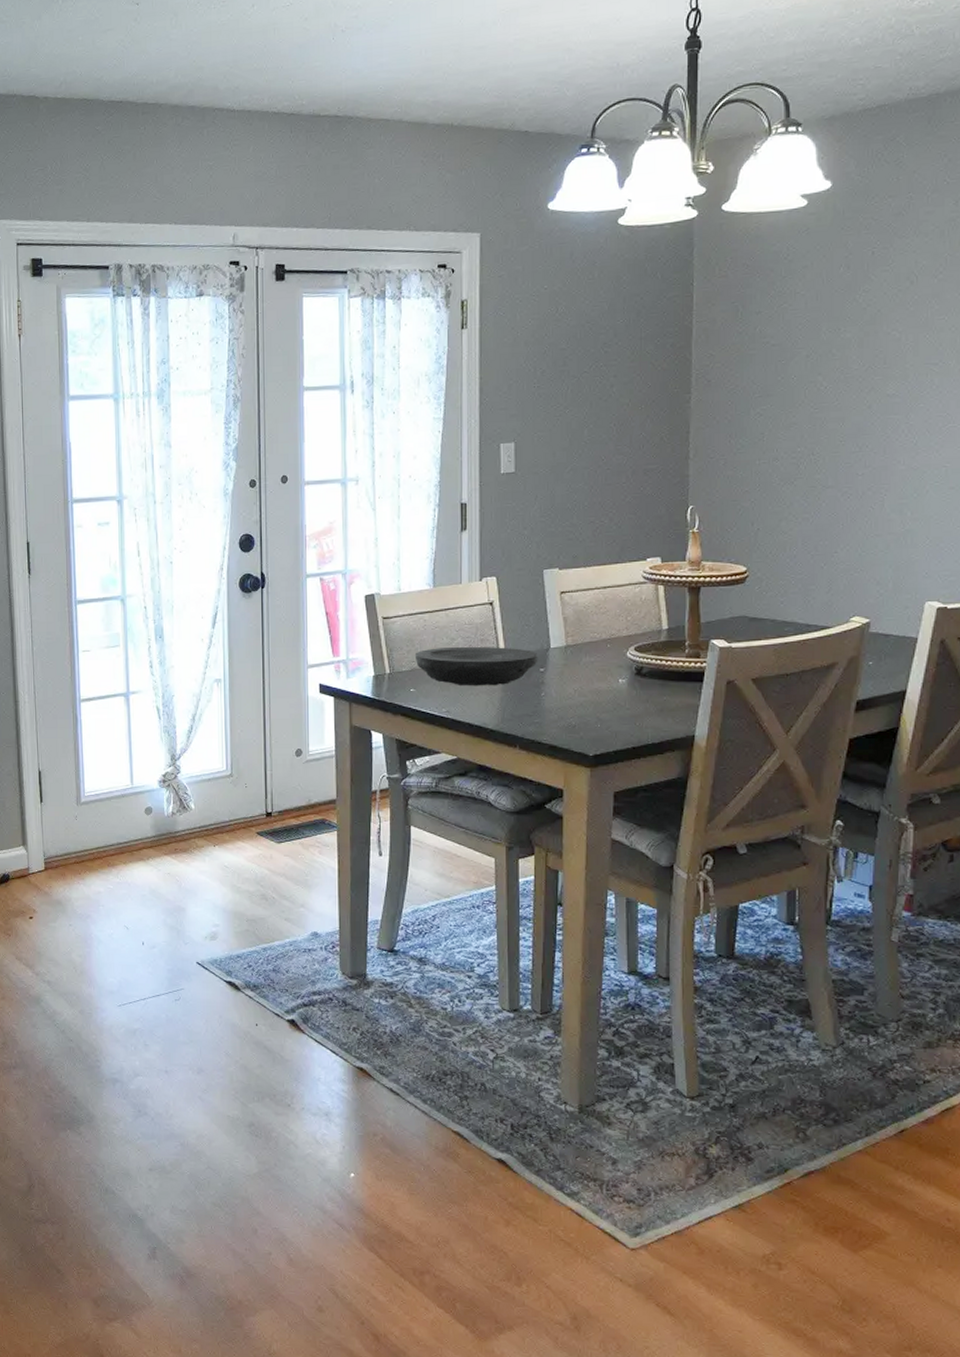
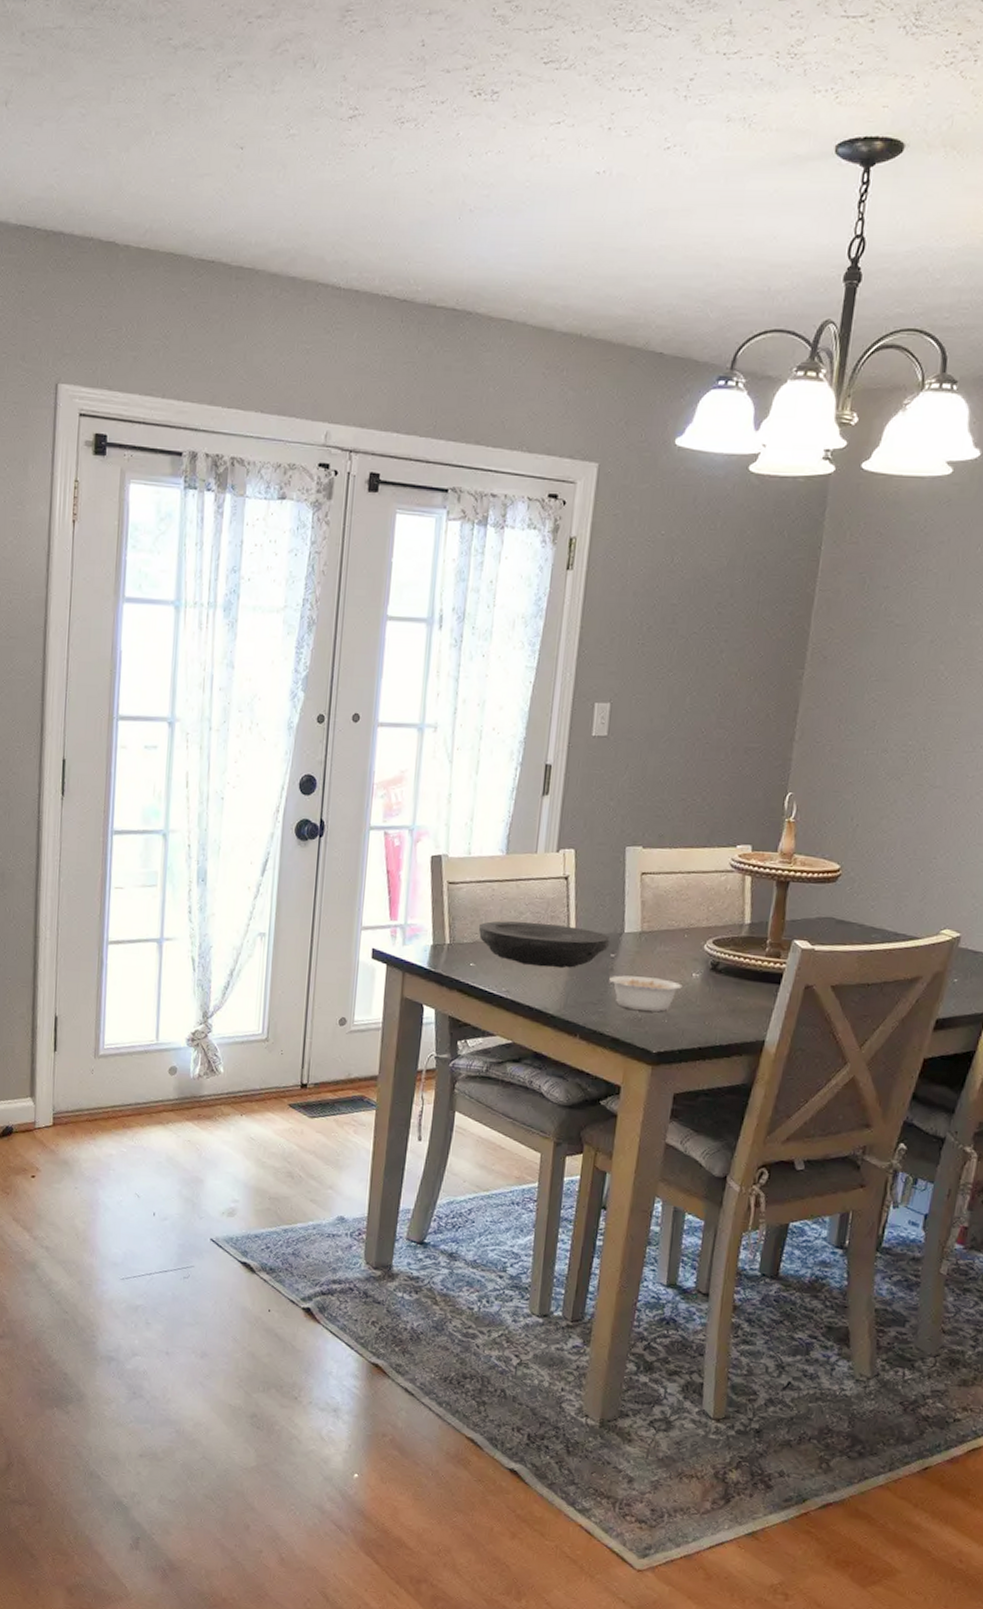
legume: none [541,687,621,717] -> present [609,975,693,1012]

